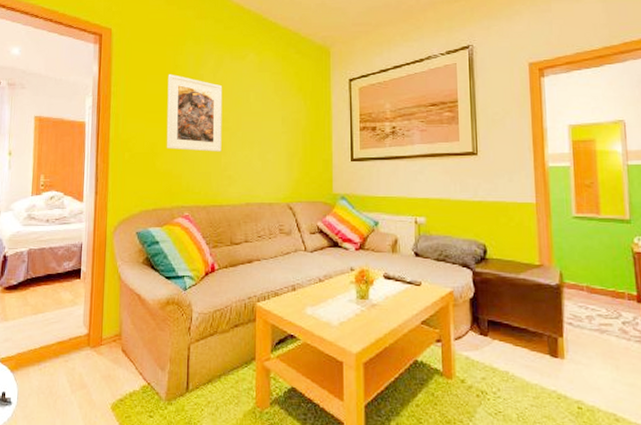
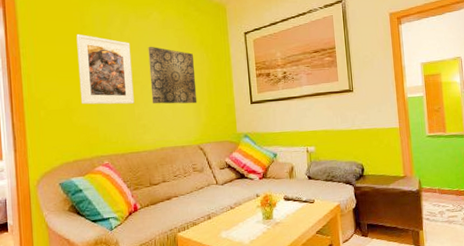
wall art: none [240,90,290,156] -> present [148,46,197,104]

